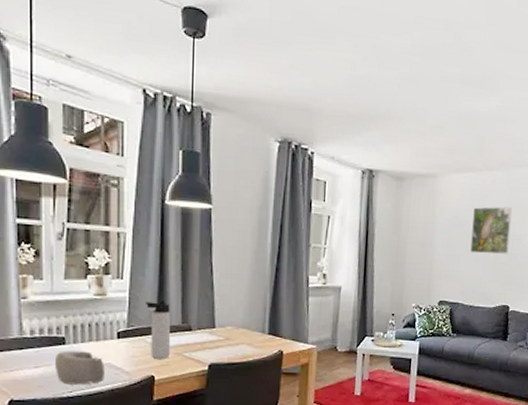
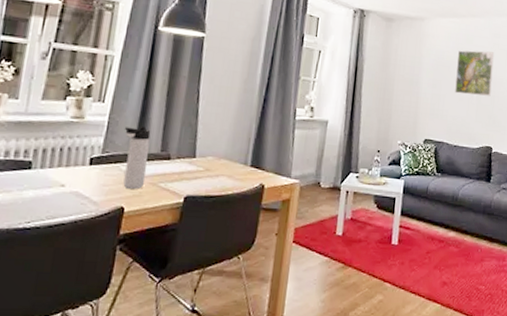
decorative bowl: present [54,351,104,385] -> none [15,176,71,215]

